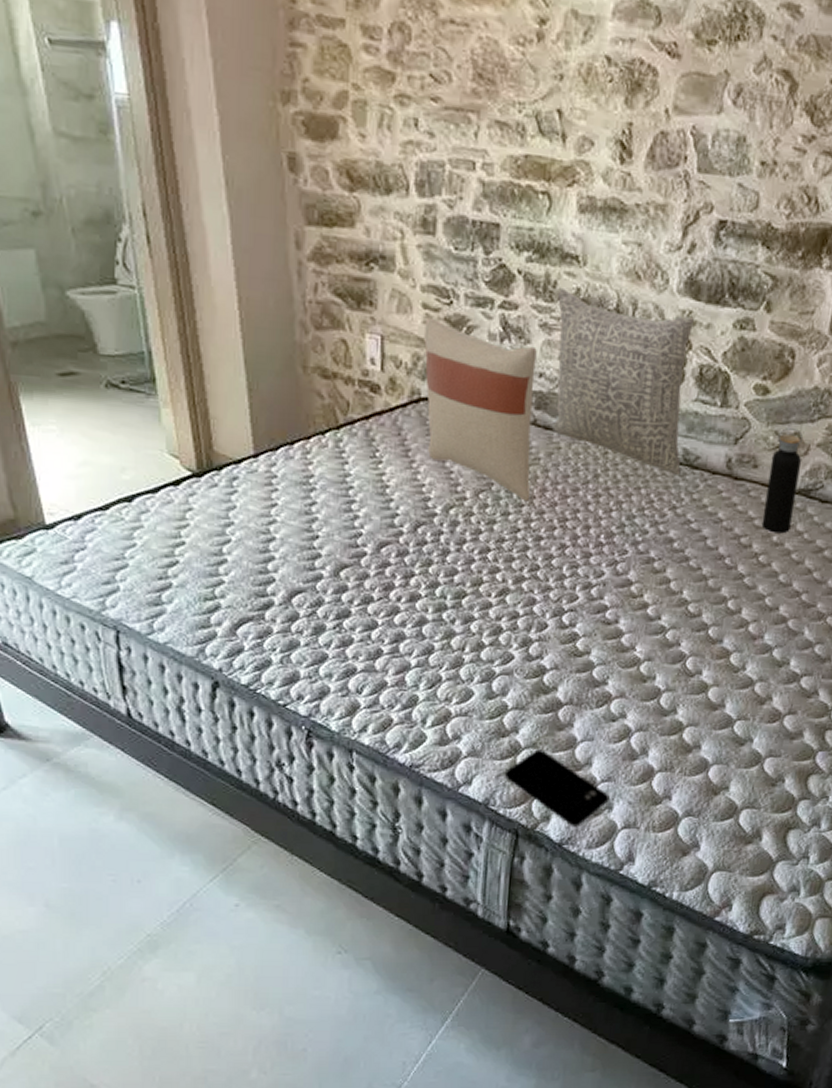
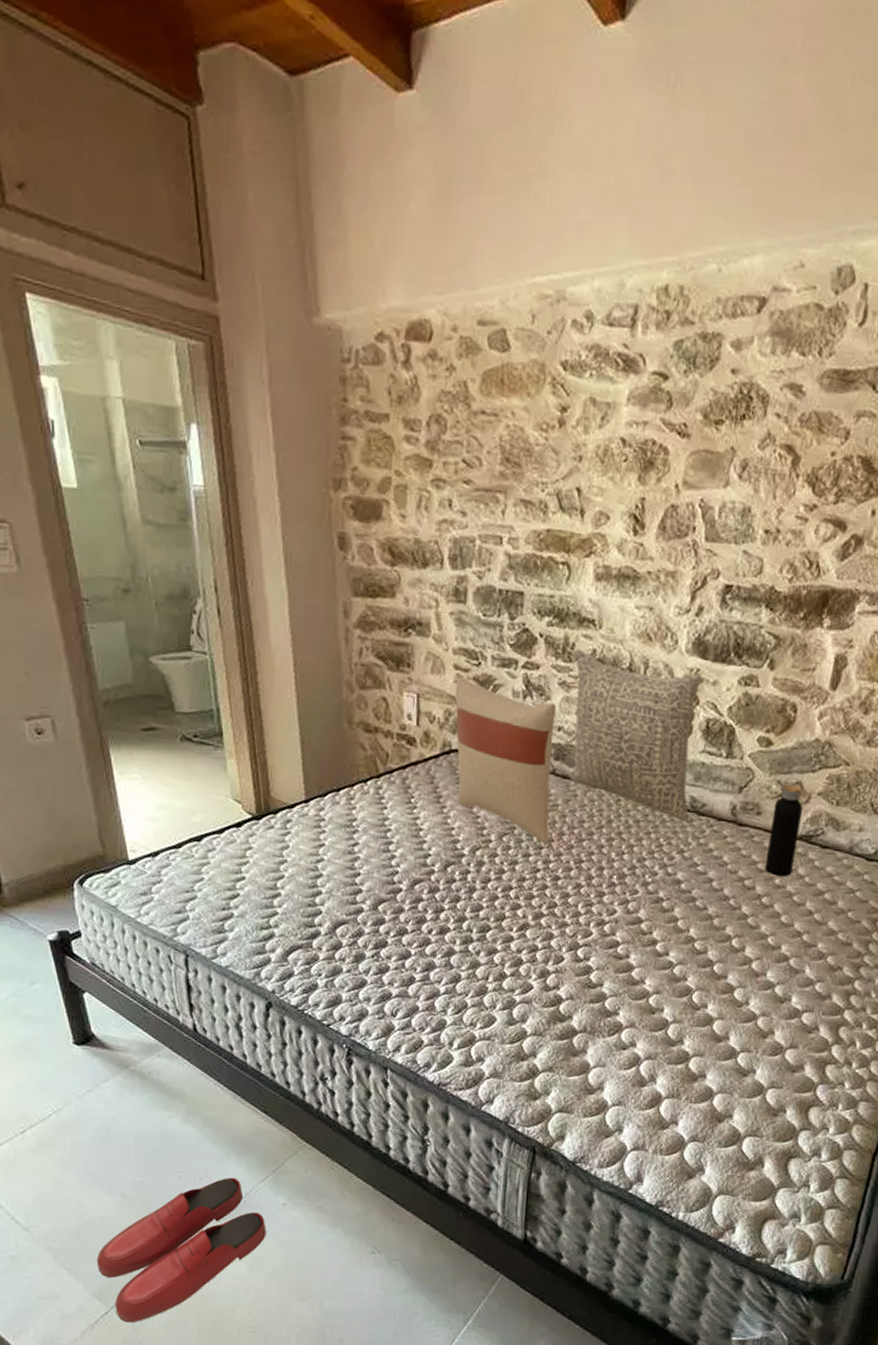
slippers: none [16,878,217,1047] -> present [96,1177,266,1323]
smartphone: present [504,749,610,826] -> none [523,1073,620,1146]

